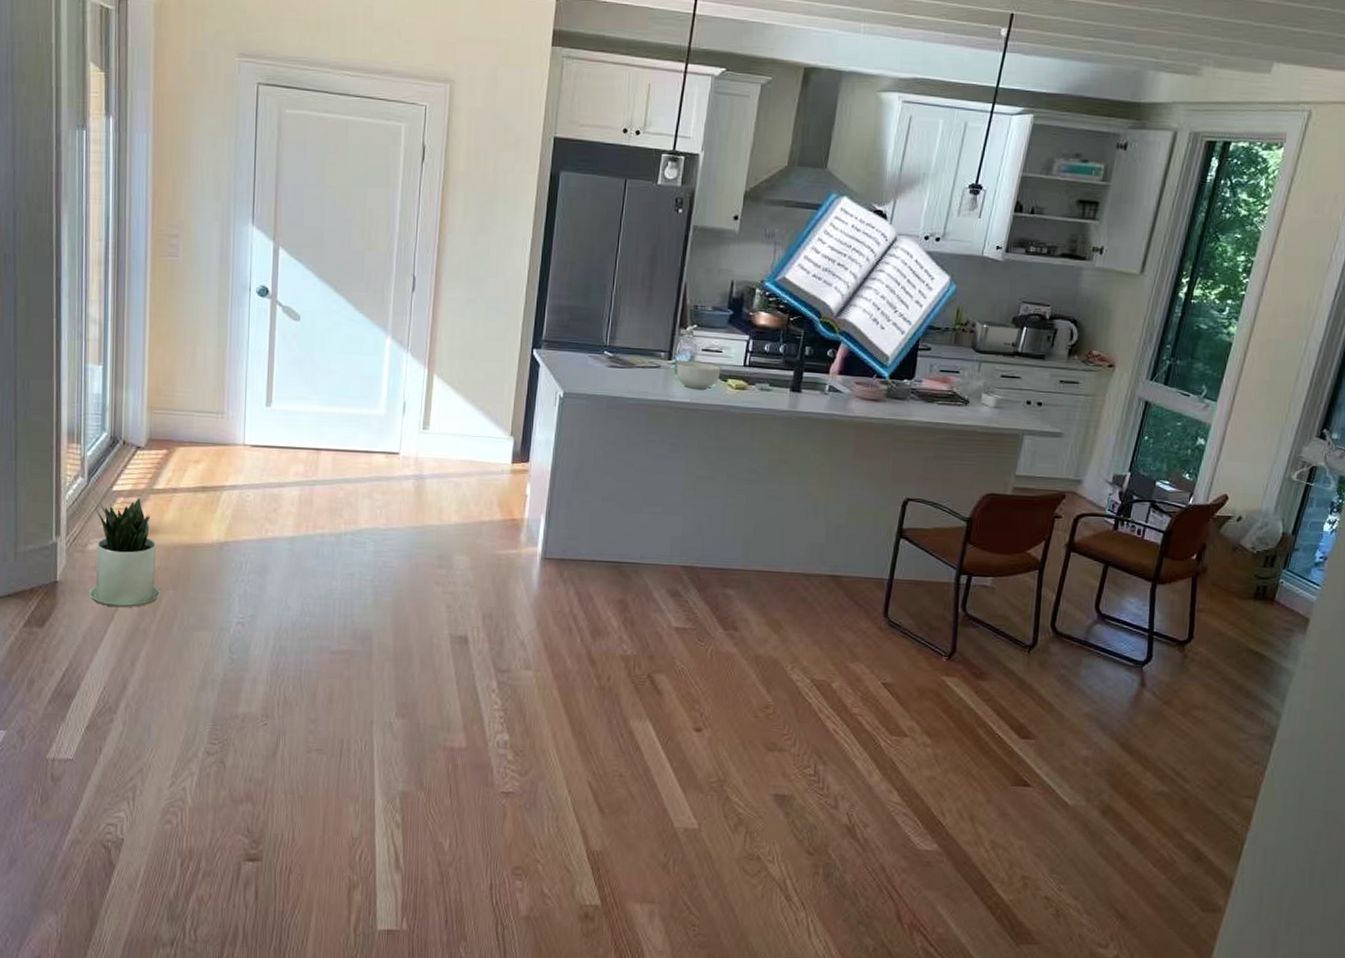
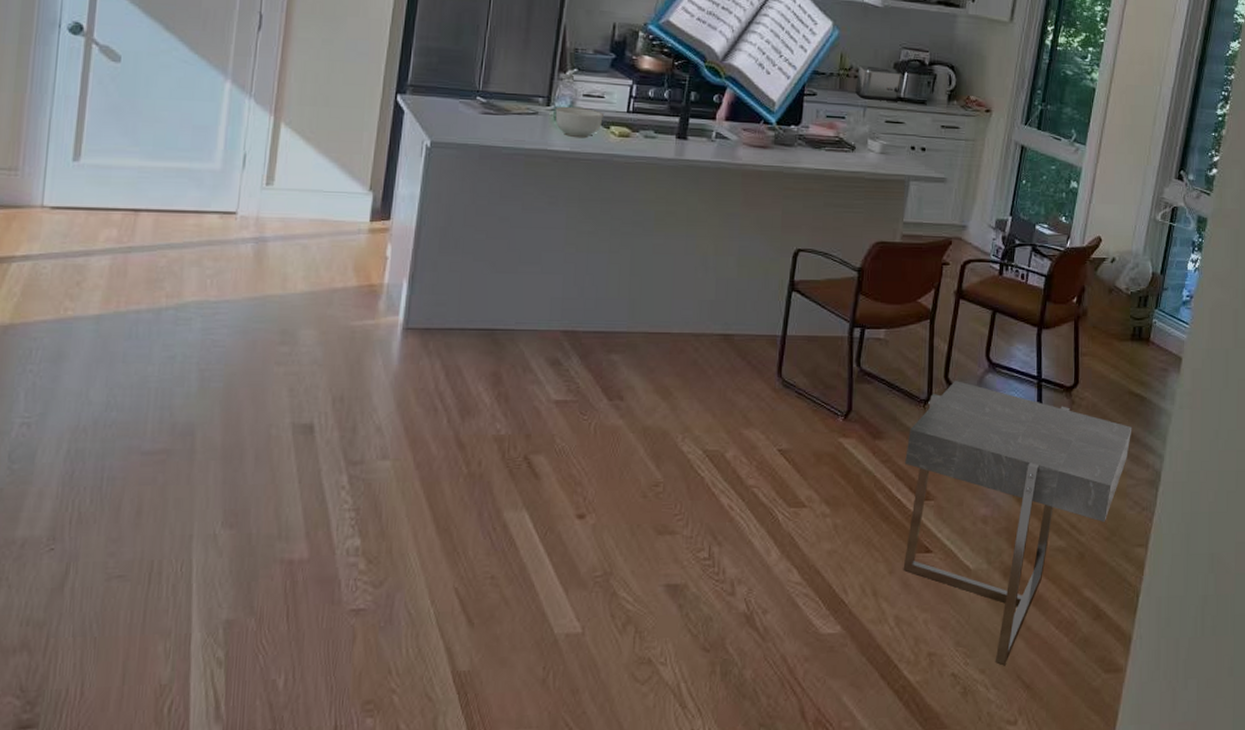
side table: none [1000,629,1249,894] -> present [903,381,1132,665]

